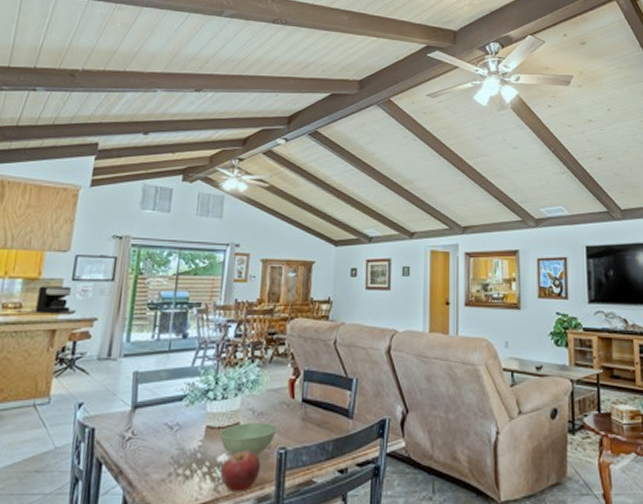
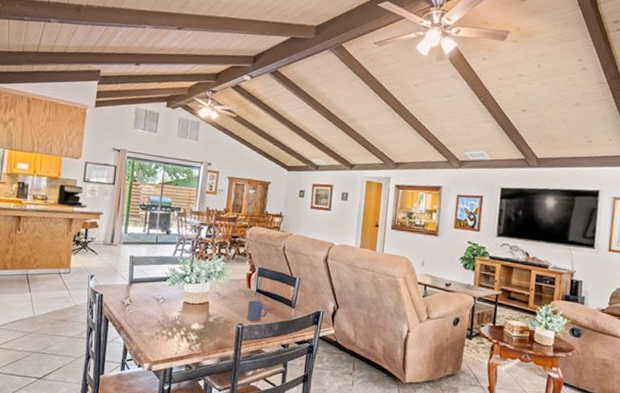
bowl: present [219,422,277,457] -> none [193,302,236,328]
fruit: present [219,450,261,492] -> none [193,322,223,352]
mug: none [291,413,318,443] -> present [247,300,267,322]

